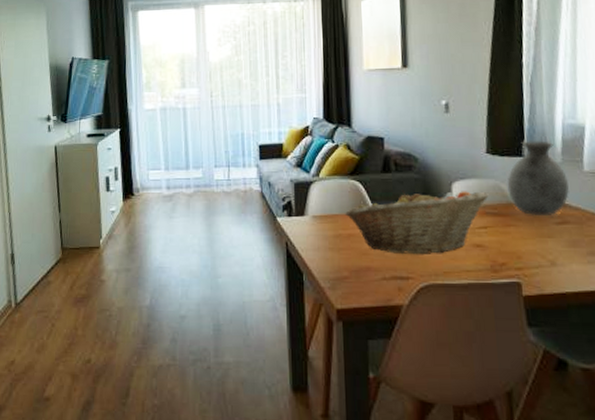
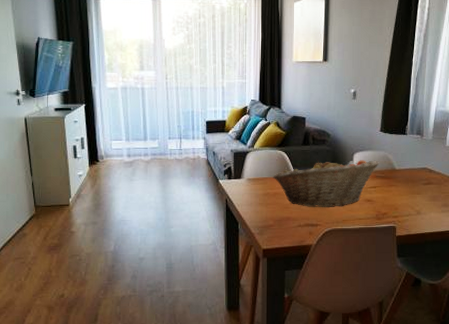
vase: present [507,141,569,217] -> none [393,123,436,179]

